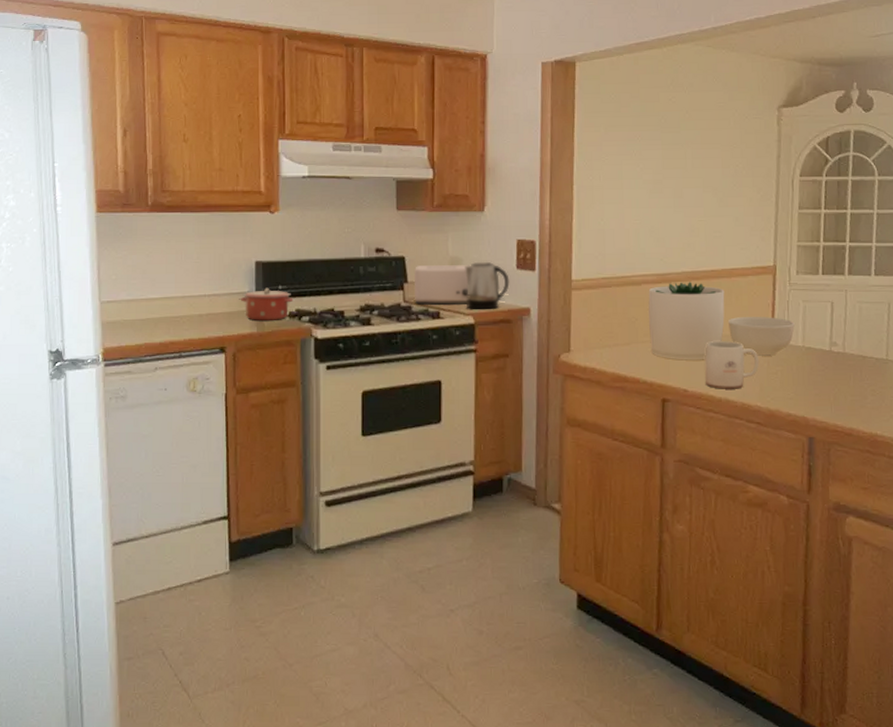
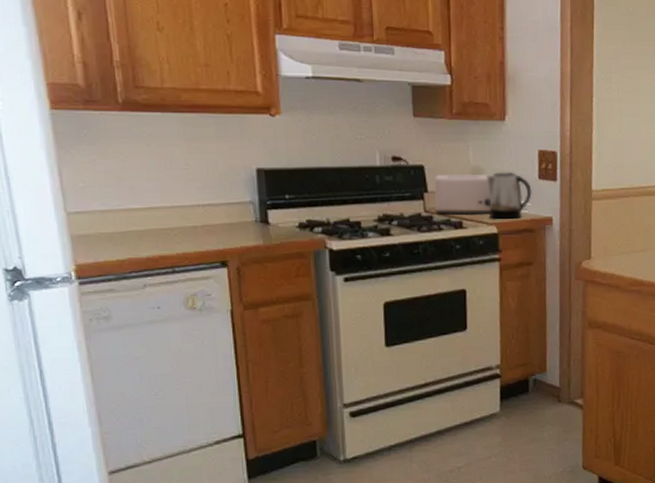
casserole: present [240,287,293,321] -> none [241,197,303,232]

